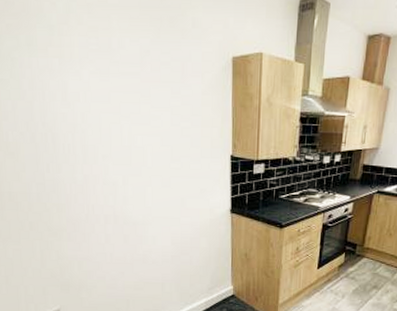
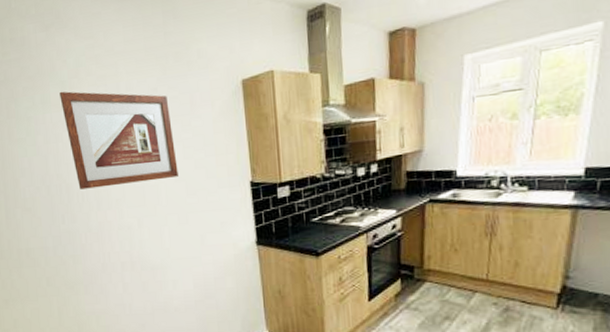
picture frame: none [47,36,165,142] -> present [60,91,178,190]

